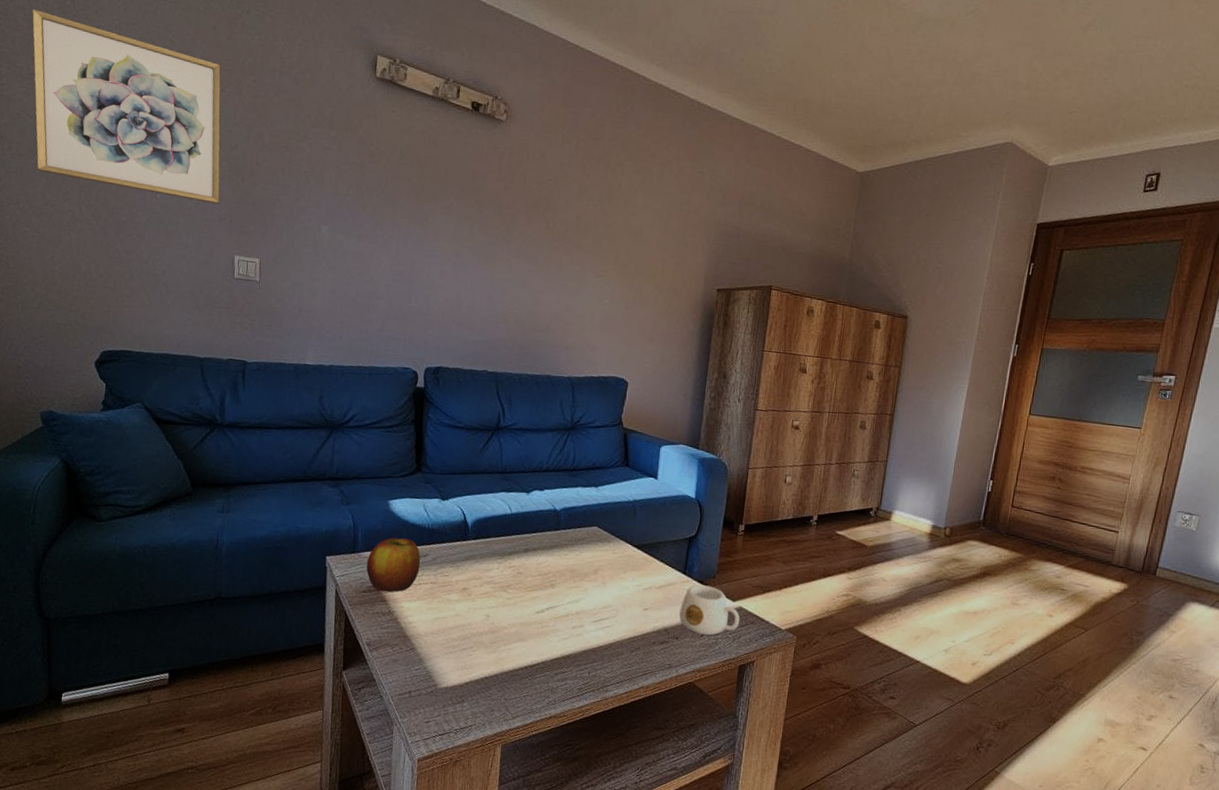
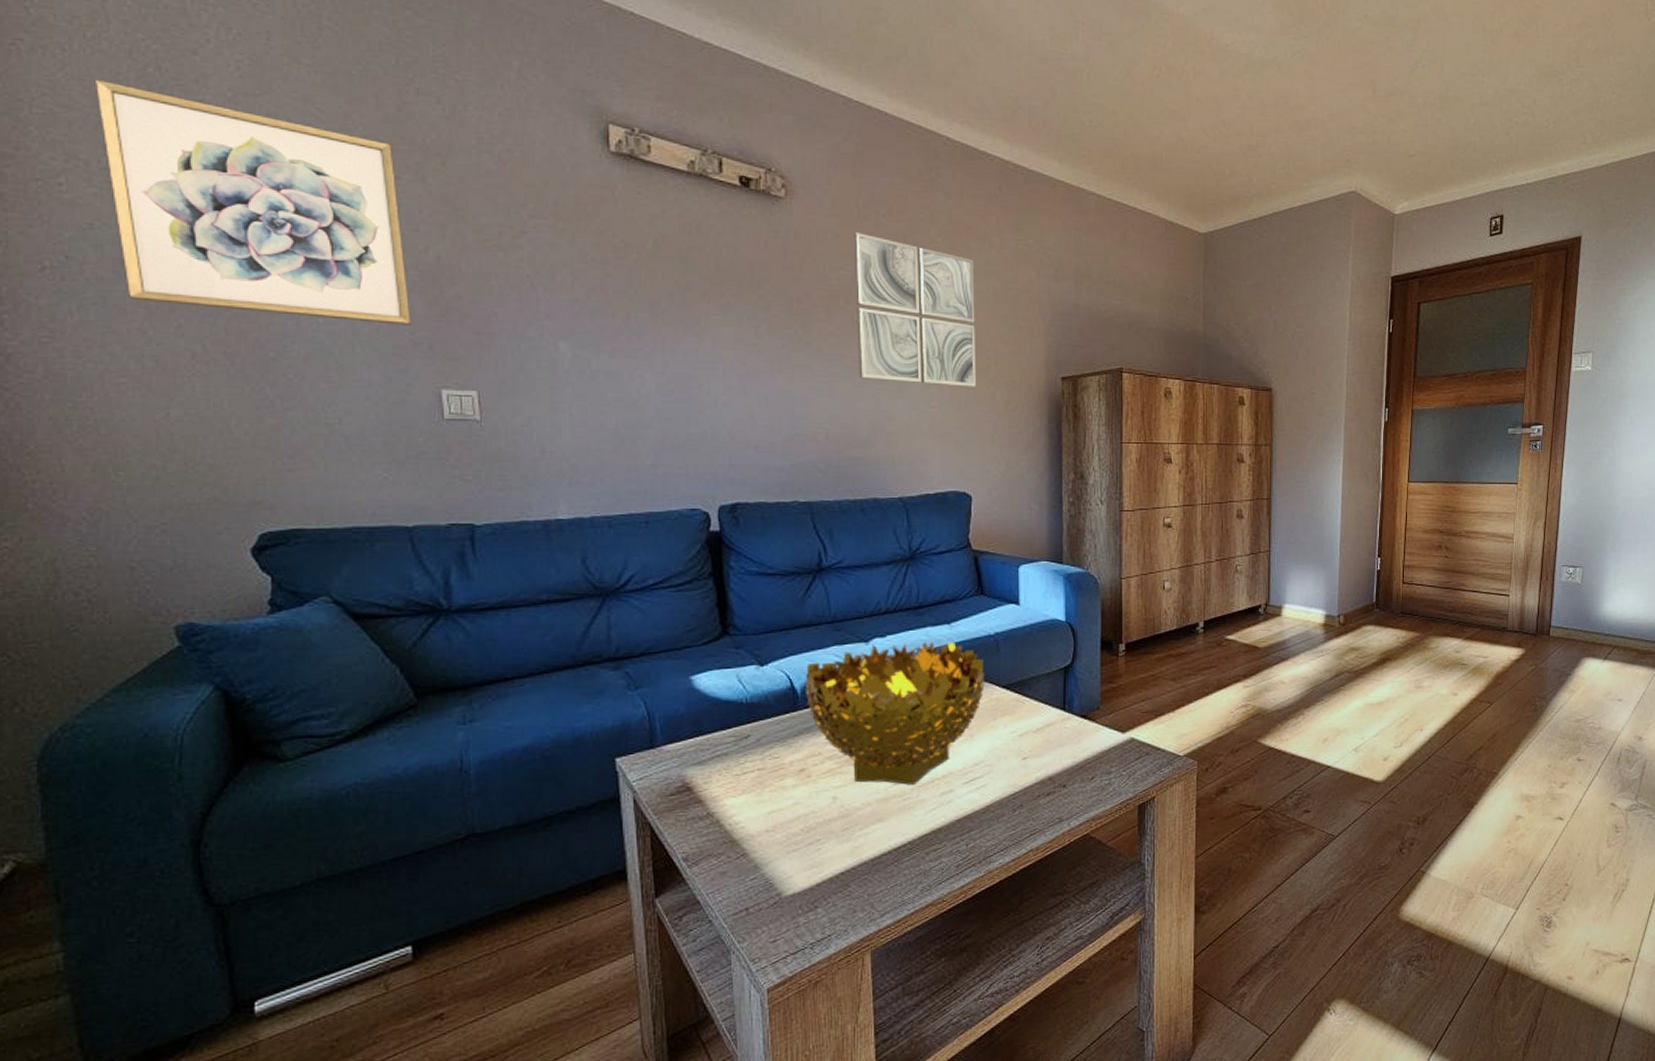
apple: present [366,537,421,593] -> none [670,719,741,791]
decorative bowl: none [474,496,622,617] -> present [805,641,985,786]
wall art: none [547,153,654,291] -> present [854,233,977,387]
mug: present [679,584,740,636] -> none [1063,719,1132,777]

